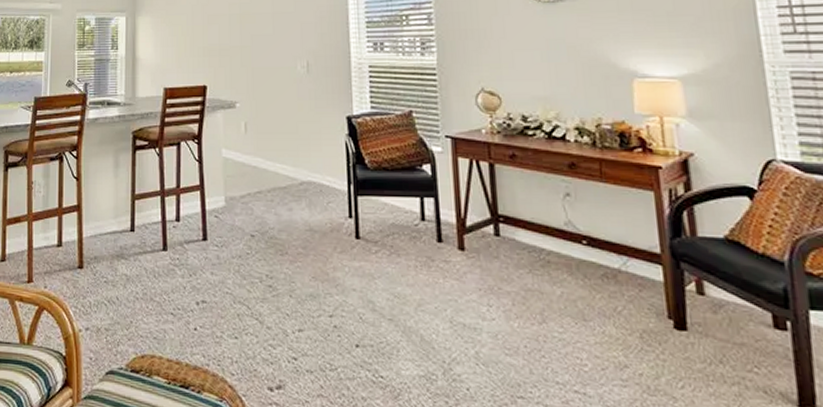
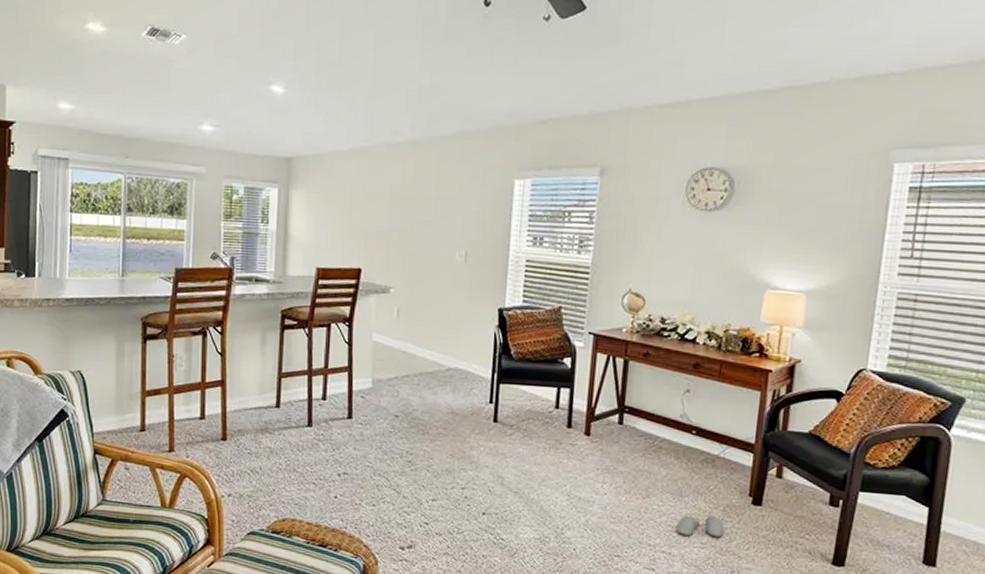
slippers: none [586,344,647,373] -> present [676,515,724,538]

